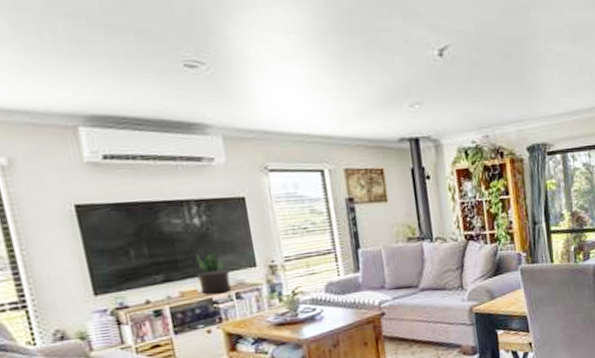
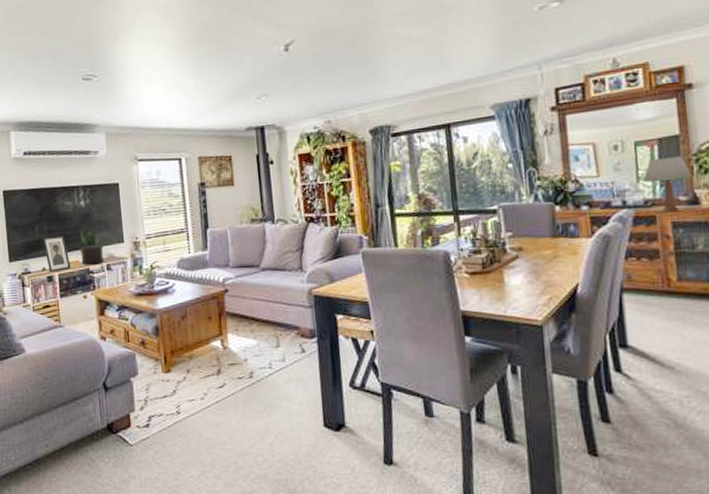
picture frame: none [141,260,187,305] -> present [42,235,71,272]

